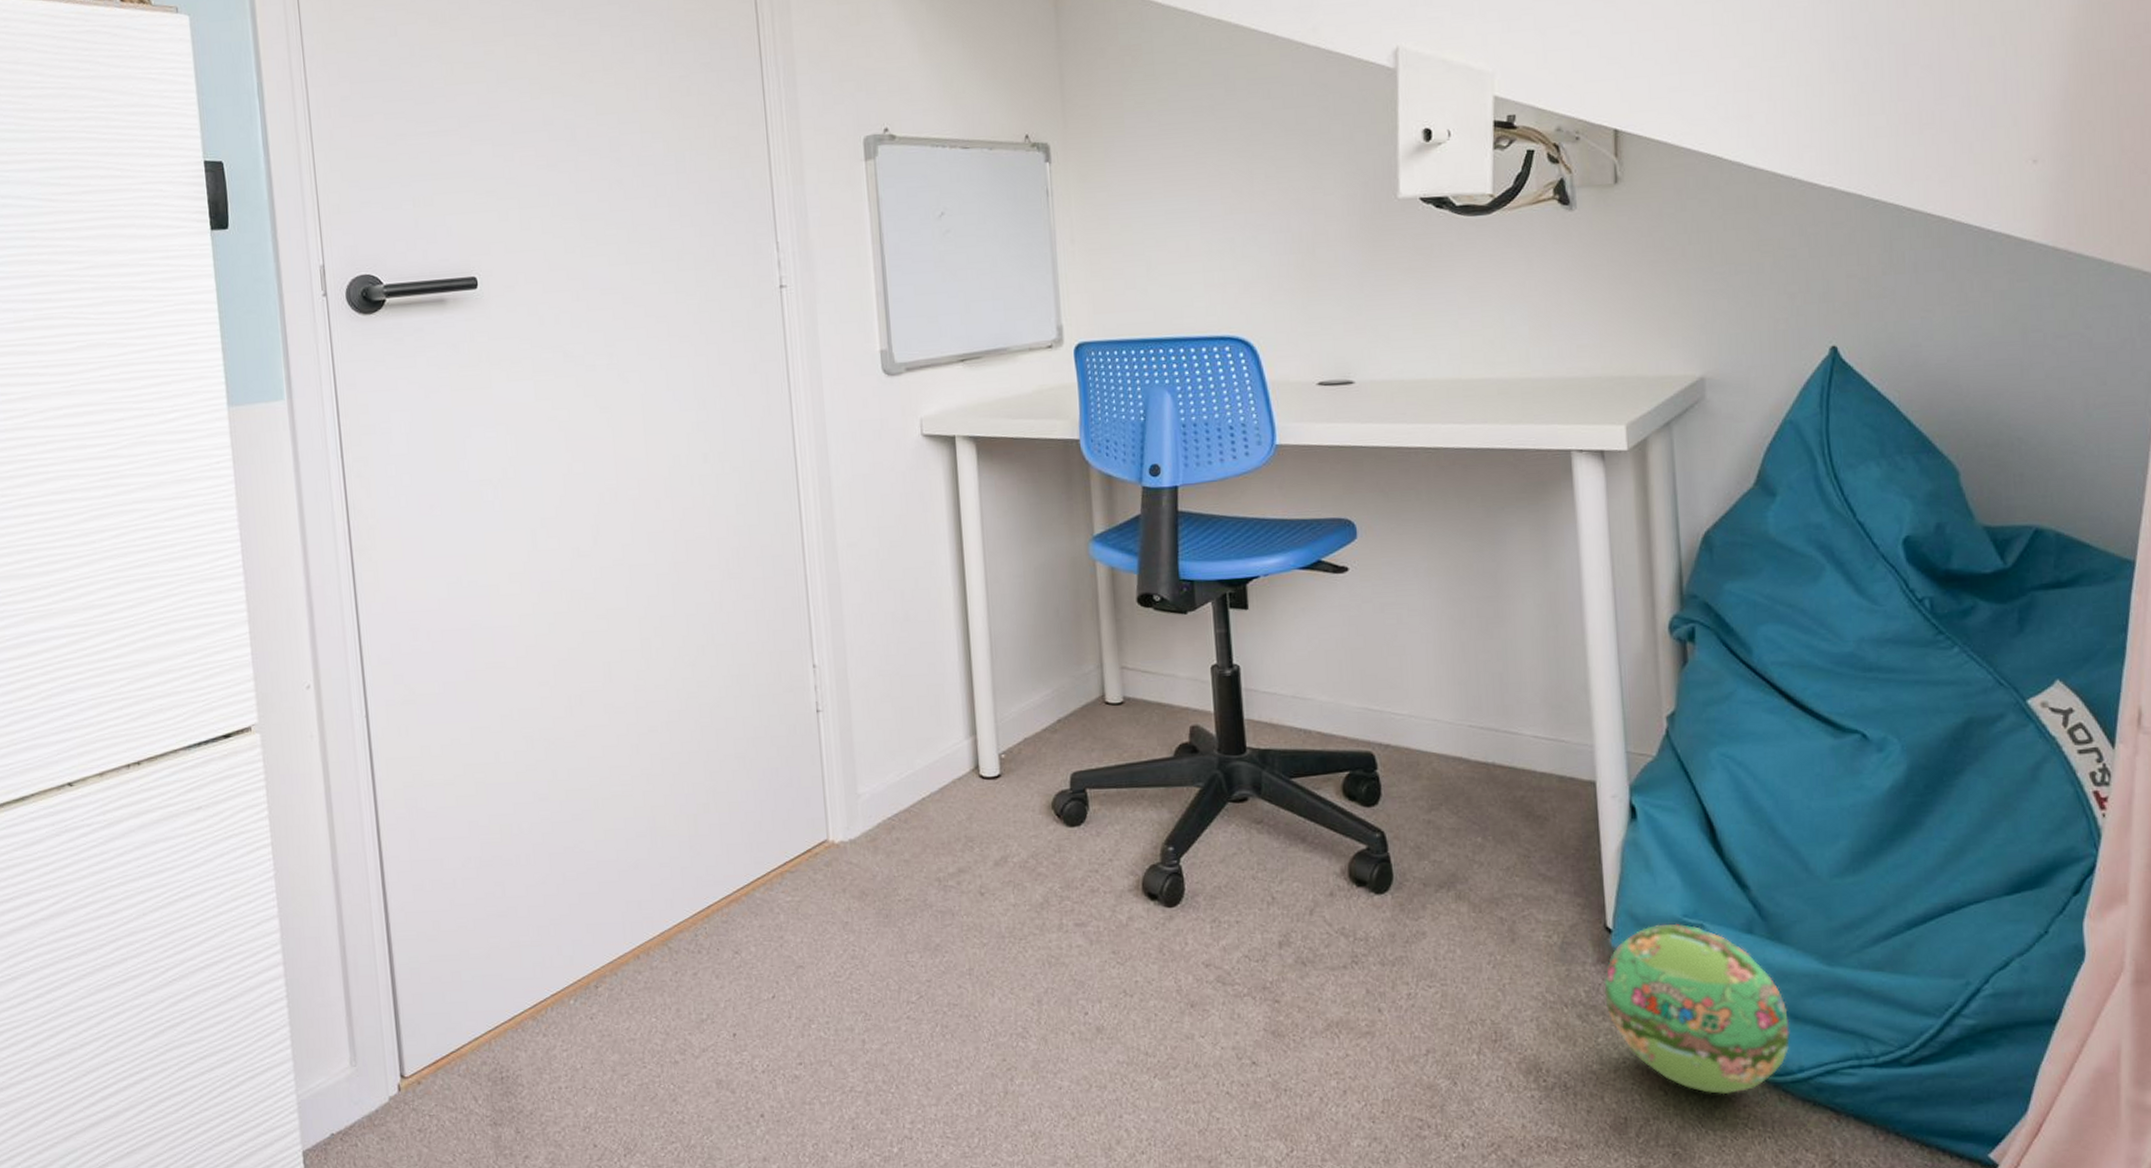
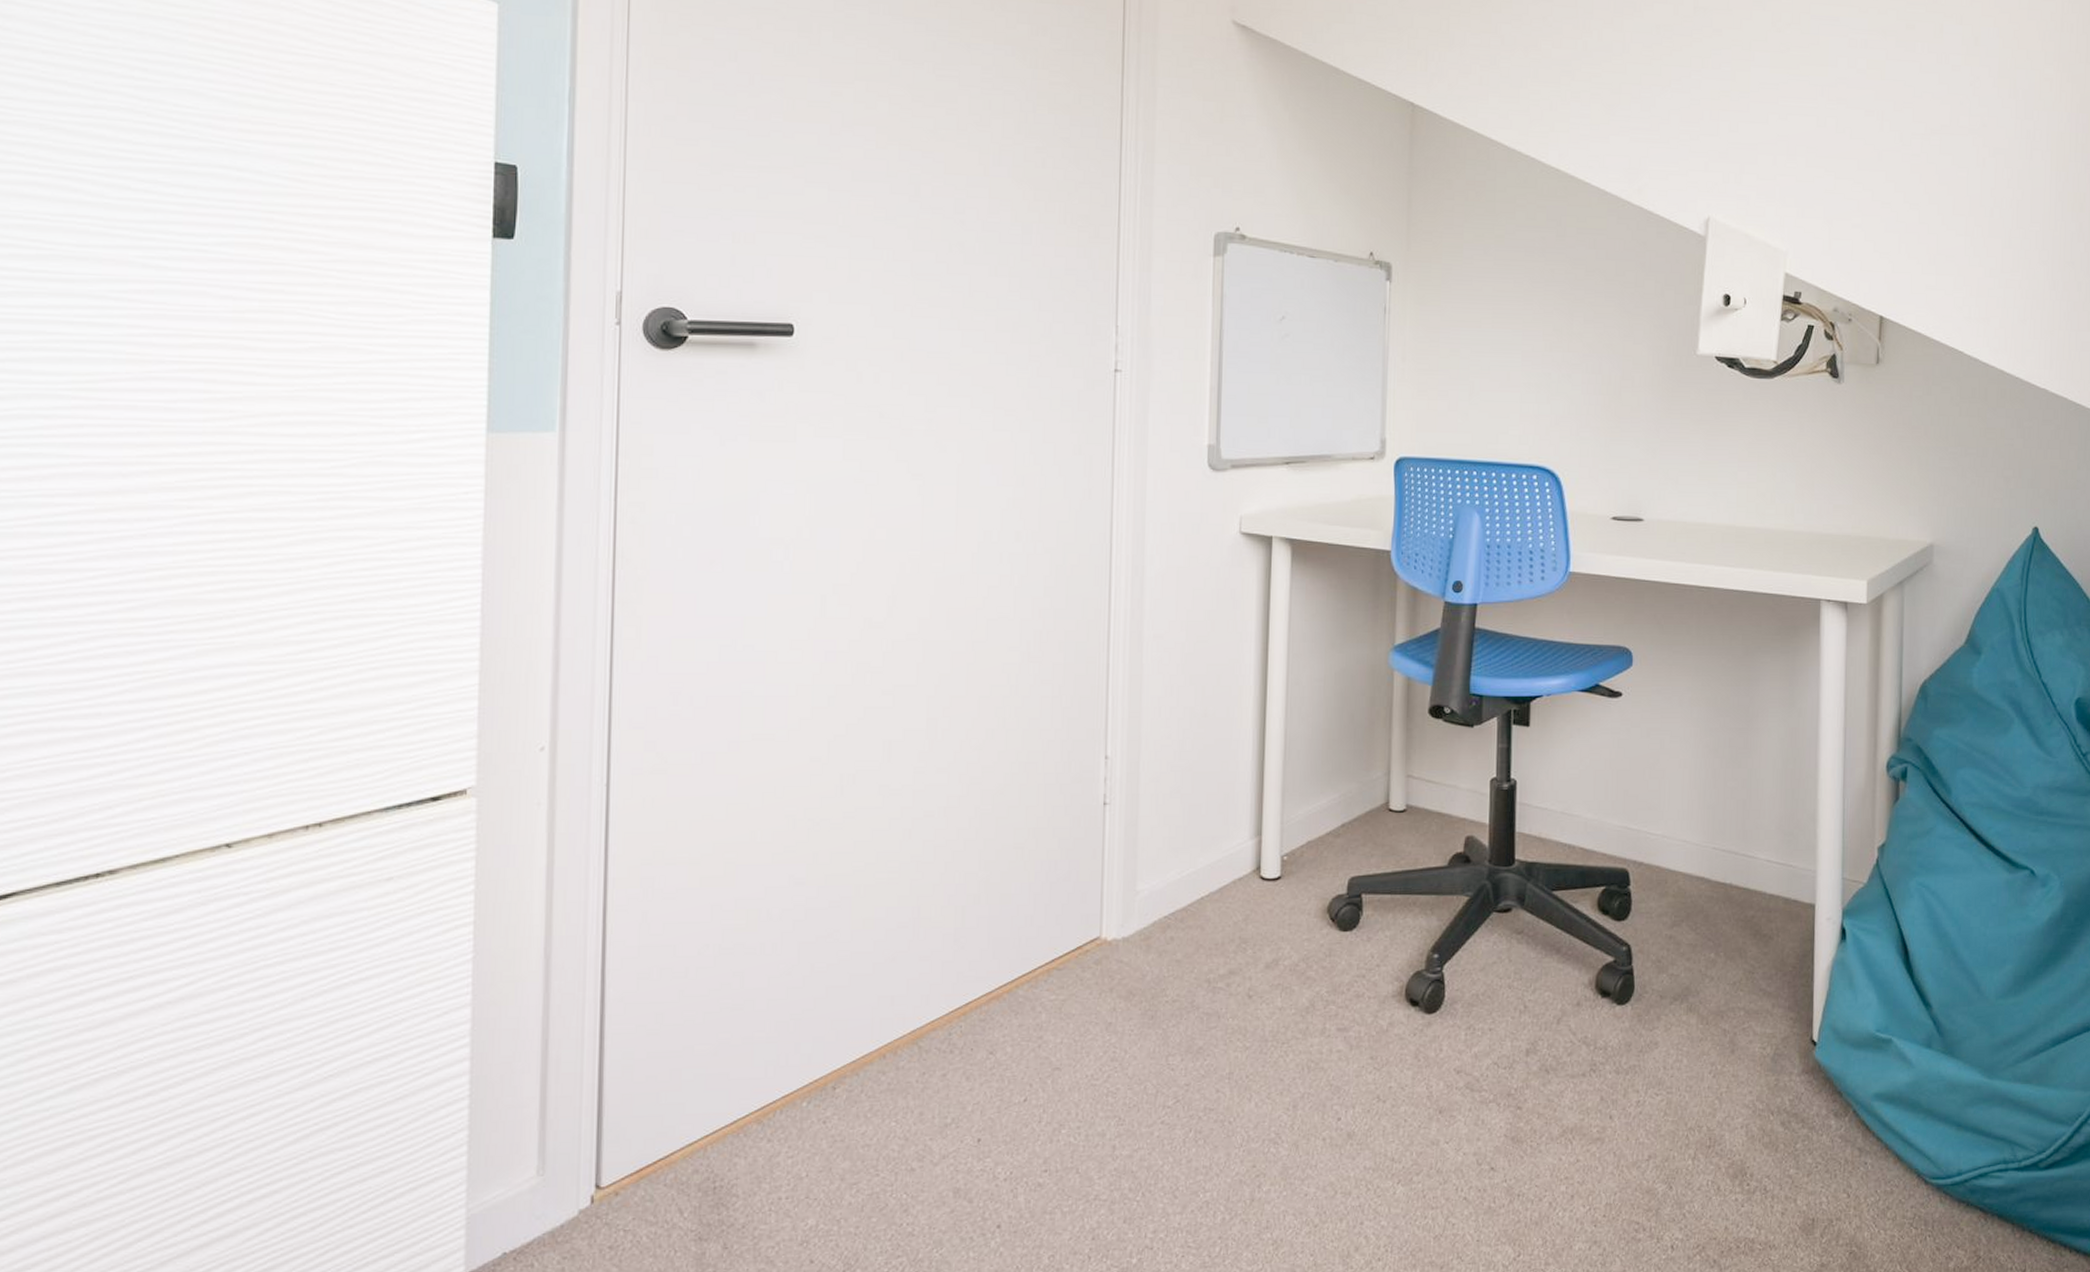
ball: present [1604,923,1790,1095] -> none [1805,1037,1953,1197]

